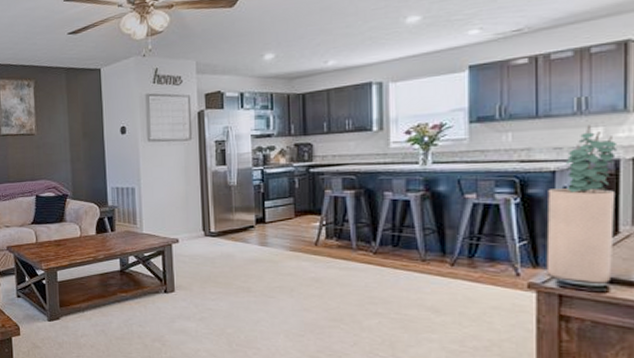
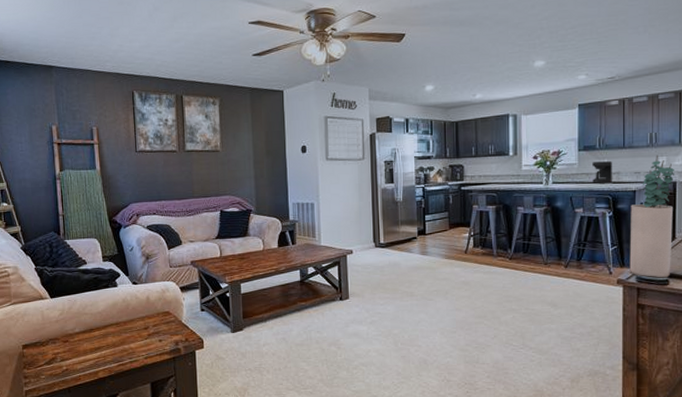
coffee maker: none [490,135,519,164] -> present [592,161,612,185]

